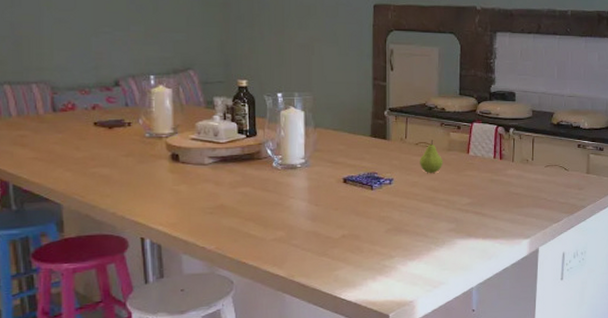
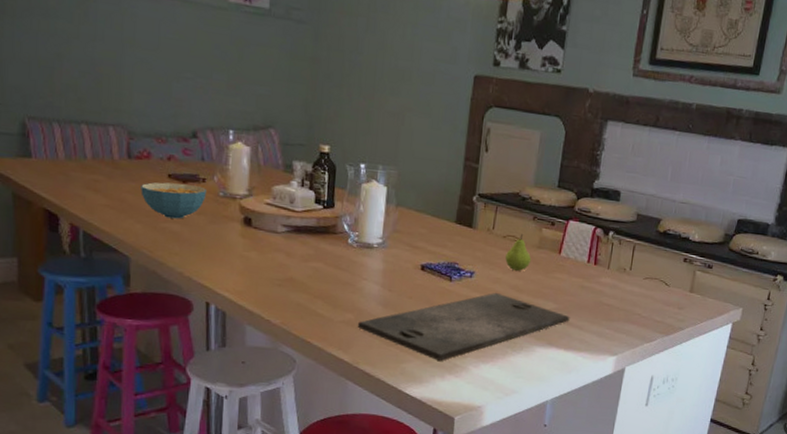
cereal bowl: none [68,130,132,163] -> present [141,182,206,219]
cutting board: none [289,194,484,264] -> present [357,292,570,361]

